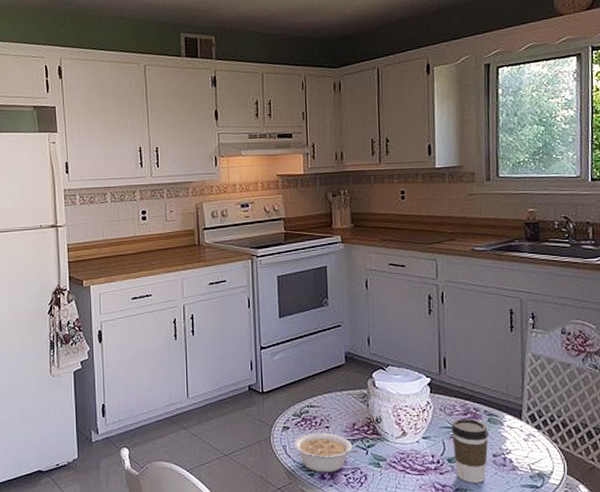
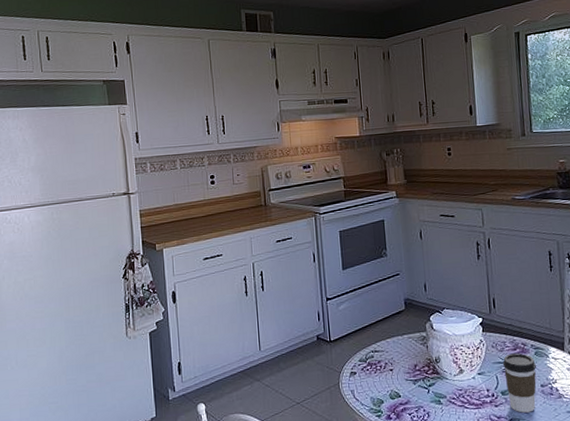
legume: present [293,432,359,473] -> none [360,375,421,414]

